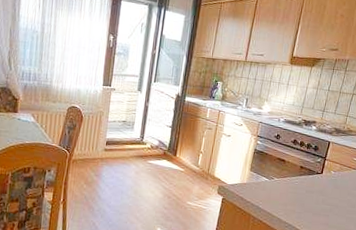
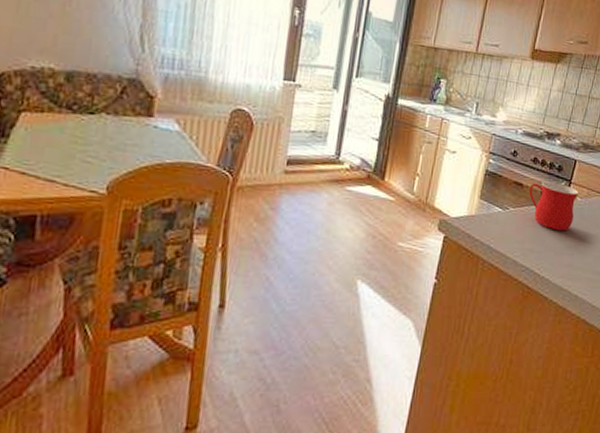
mug: none [290,158,333,197] -> present [529,181,579,231]

